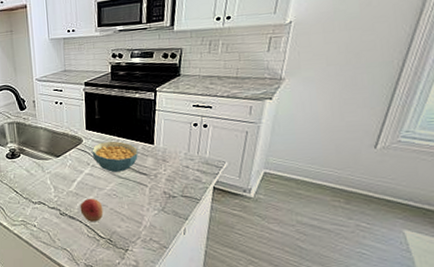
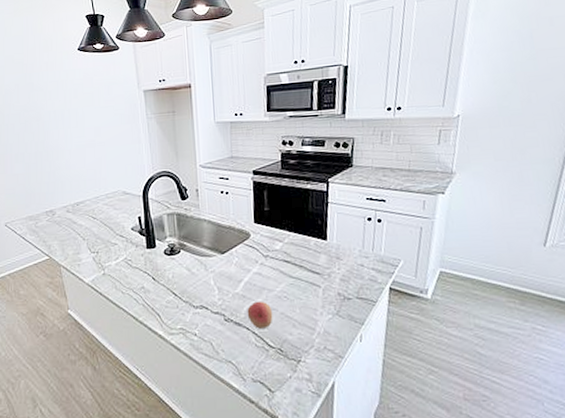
cereal bowl: present [92,141,138,173] -> none [260,236,310,272]

